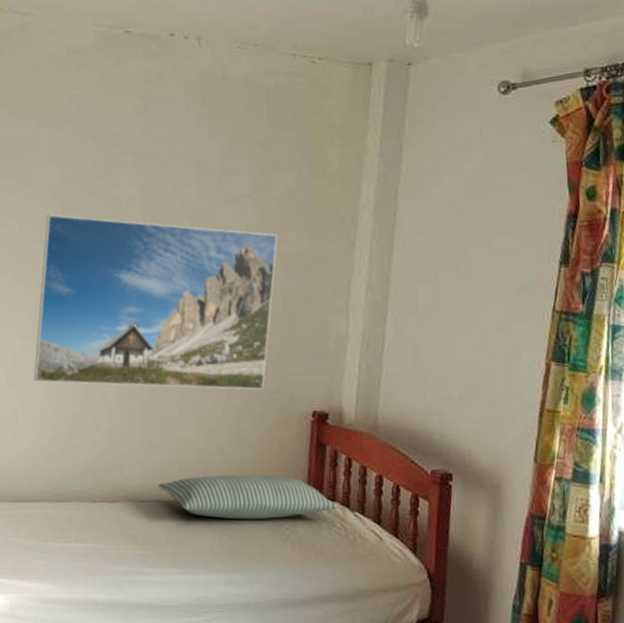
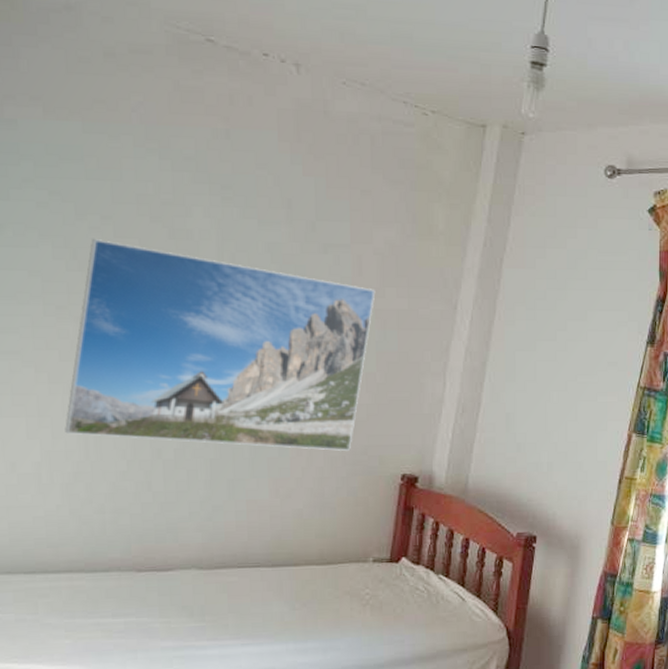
pillow: present [158,474,339,520] -> none [221,539,423,586]

